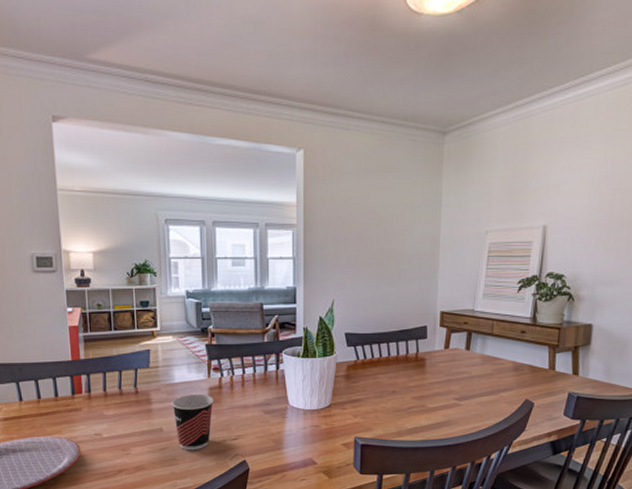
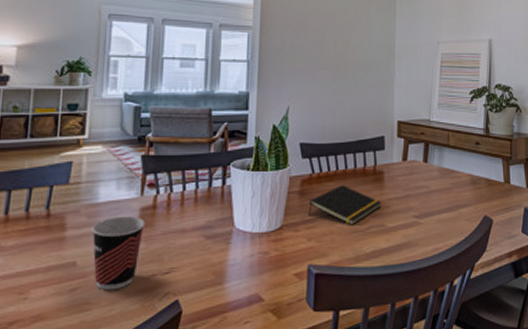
notepad: none [354,370,423,405] -> present [308,185,381,226]

